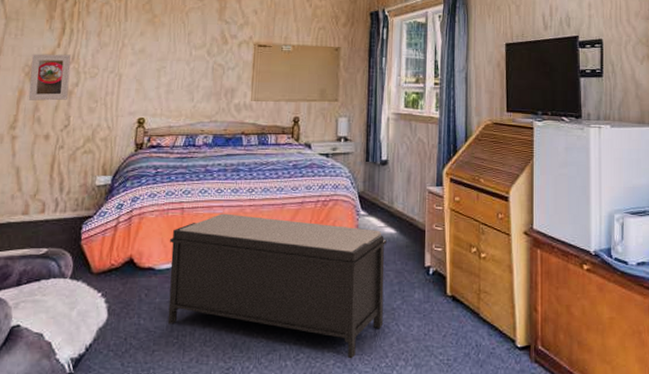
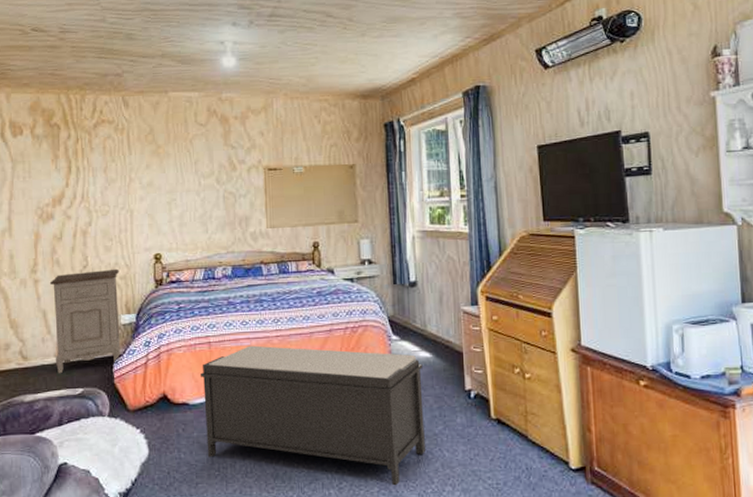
nightstand: none [22,130,101,233] -> present [49,269,121,374]
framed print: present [28,53,71,101] -> none [42,193,82,243]

